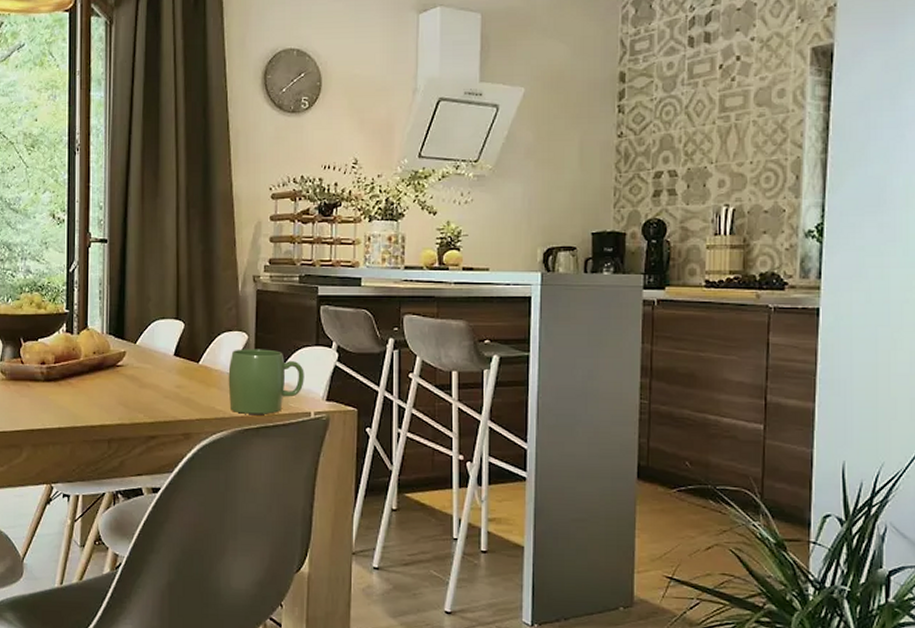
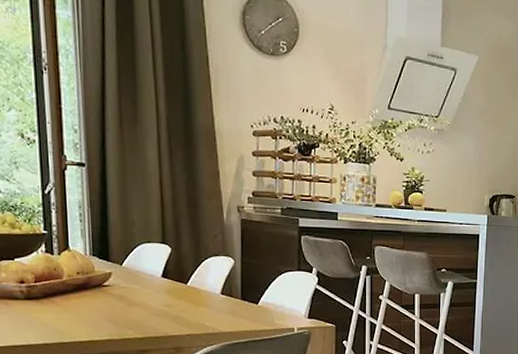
mug: present [228,349,304,414] -> none [216,272,288,330]

